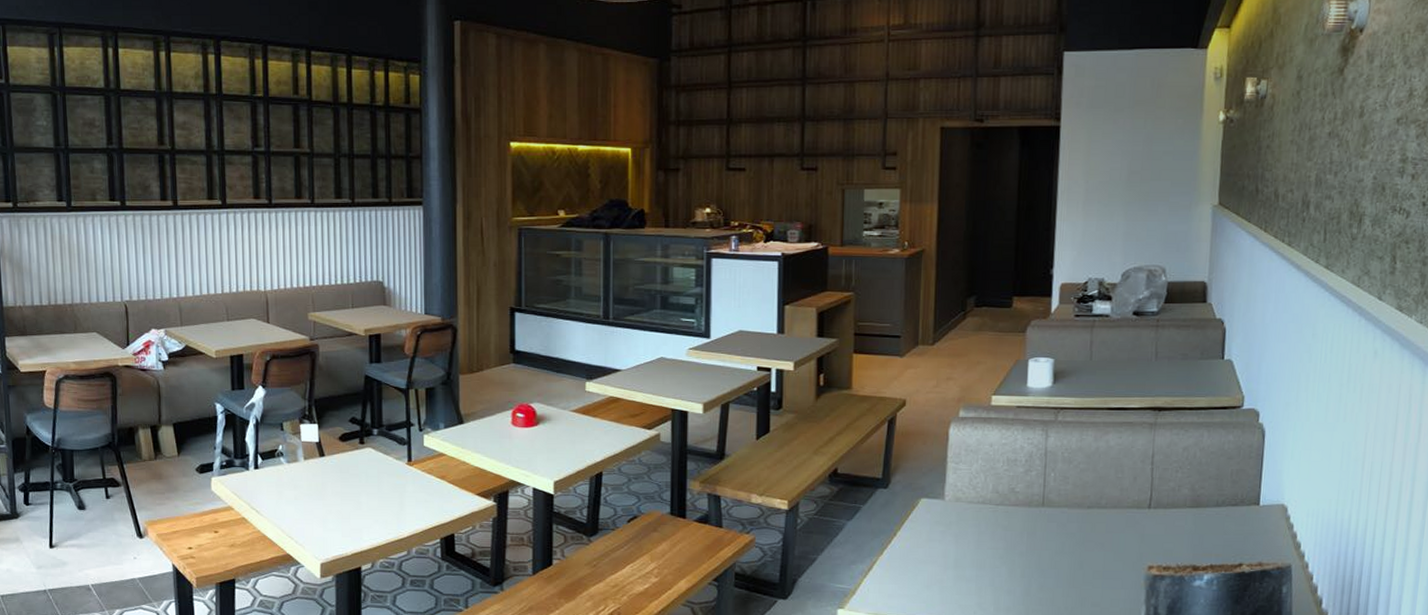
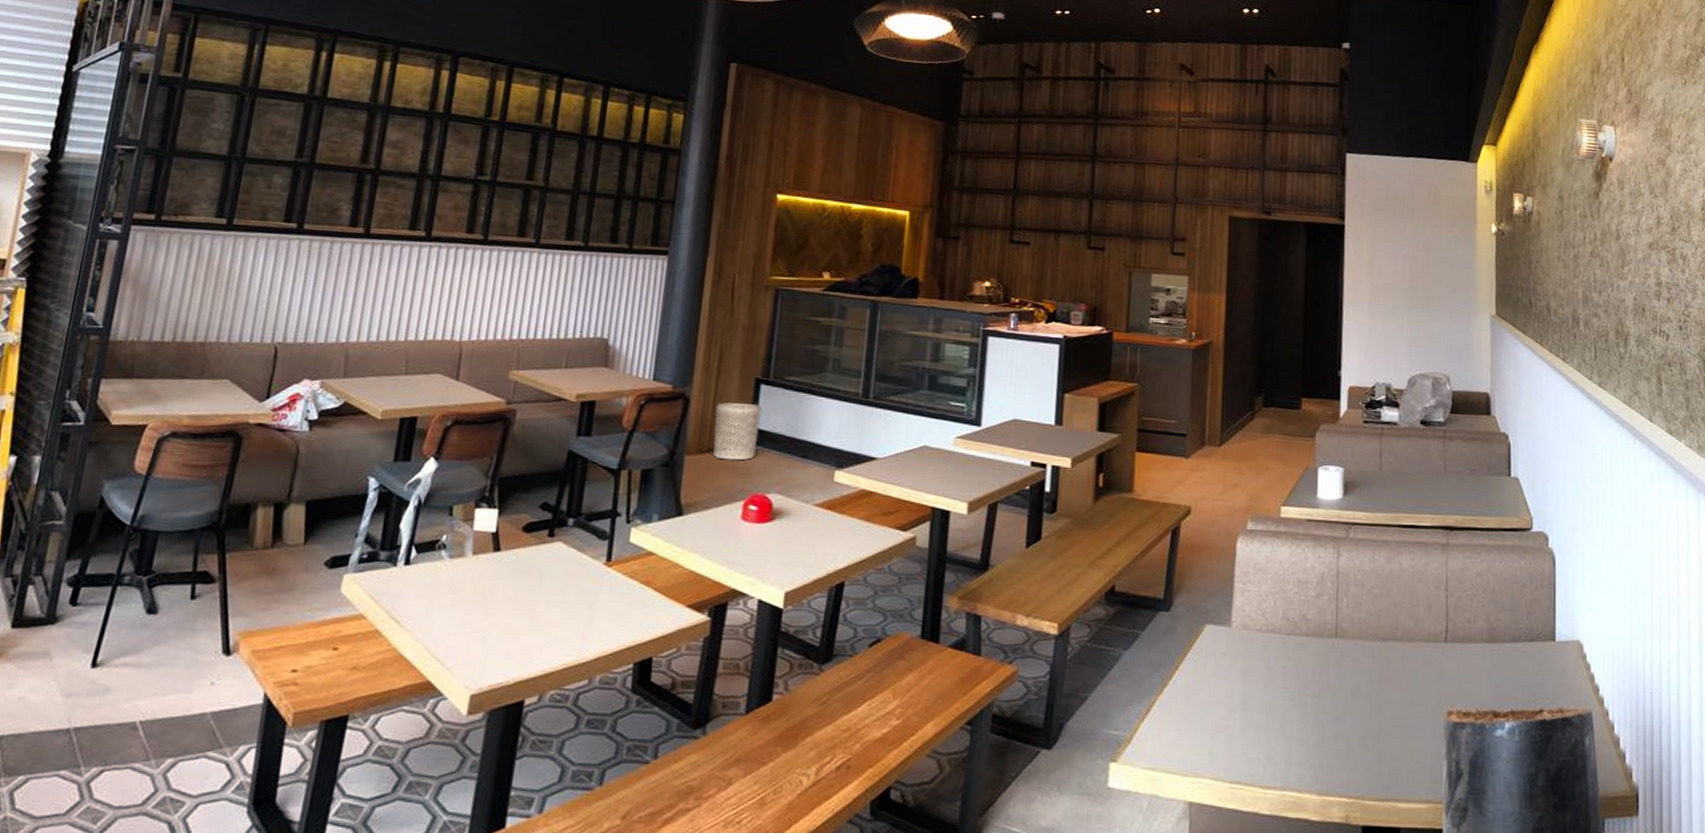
waste bin: none [479,329,519,377] -> present [713,402,762,461]

